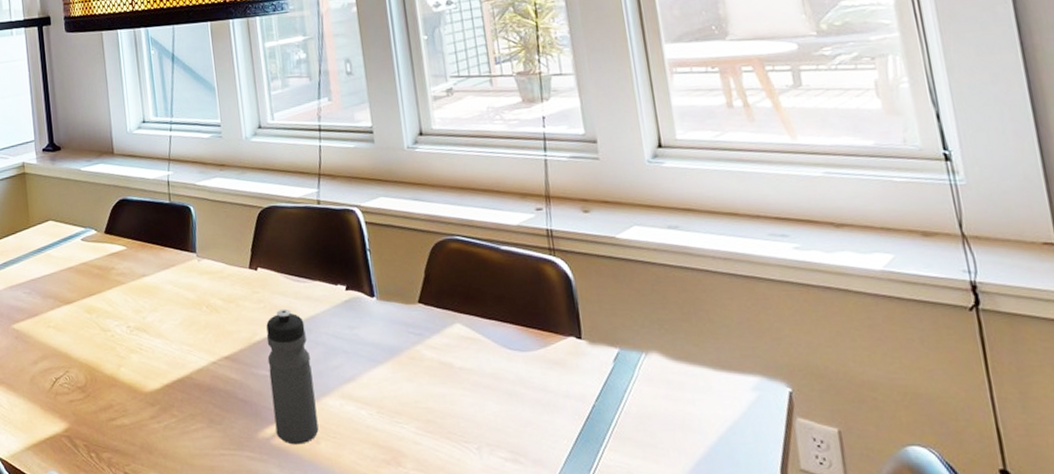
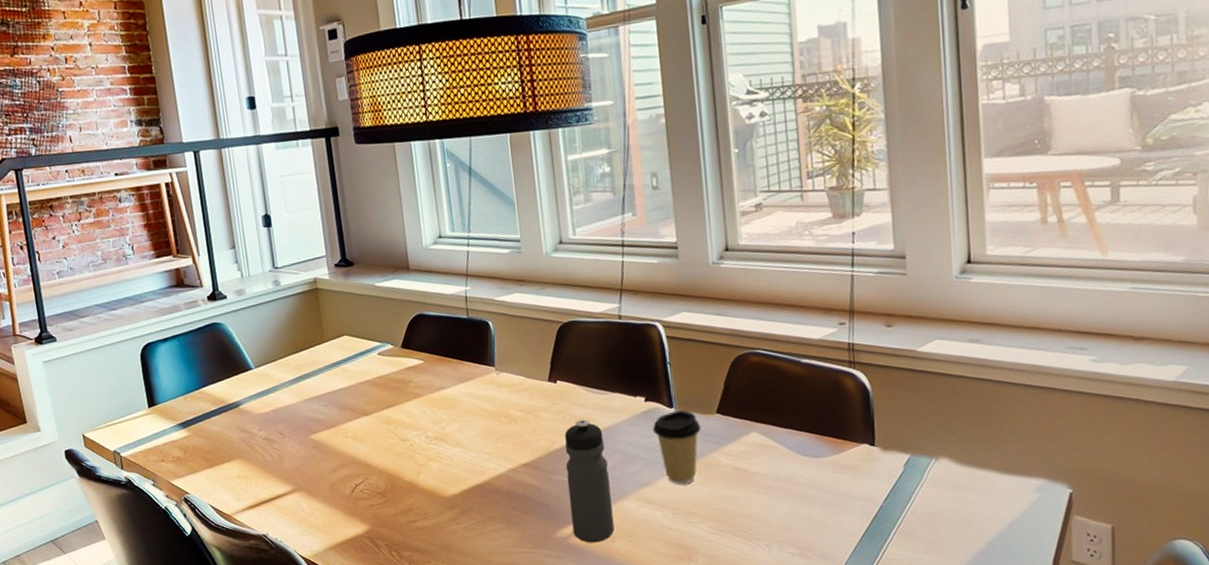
coffee cup: none [354,299,404,381] -> present [652,409,701,485]

